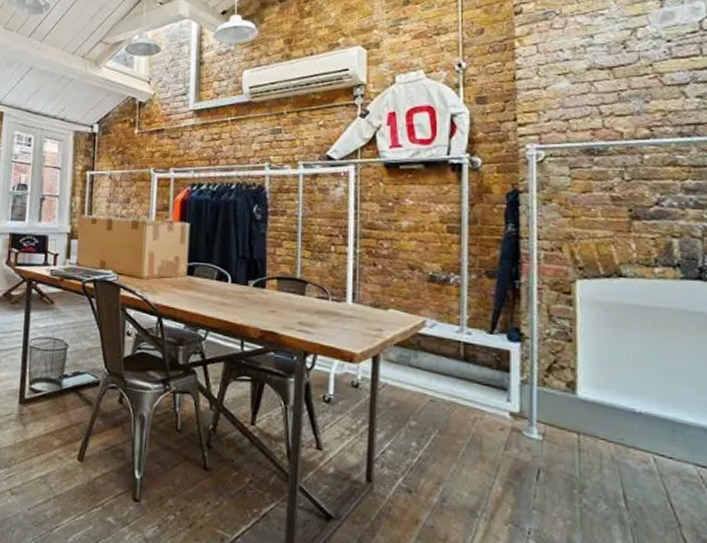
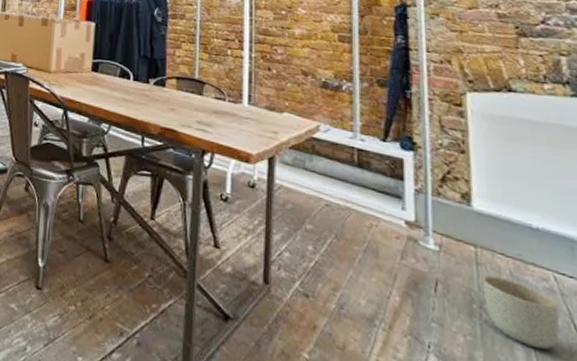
planter: none [583,461,657,529] -> present [481,275,560,350]

